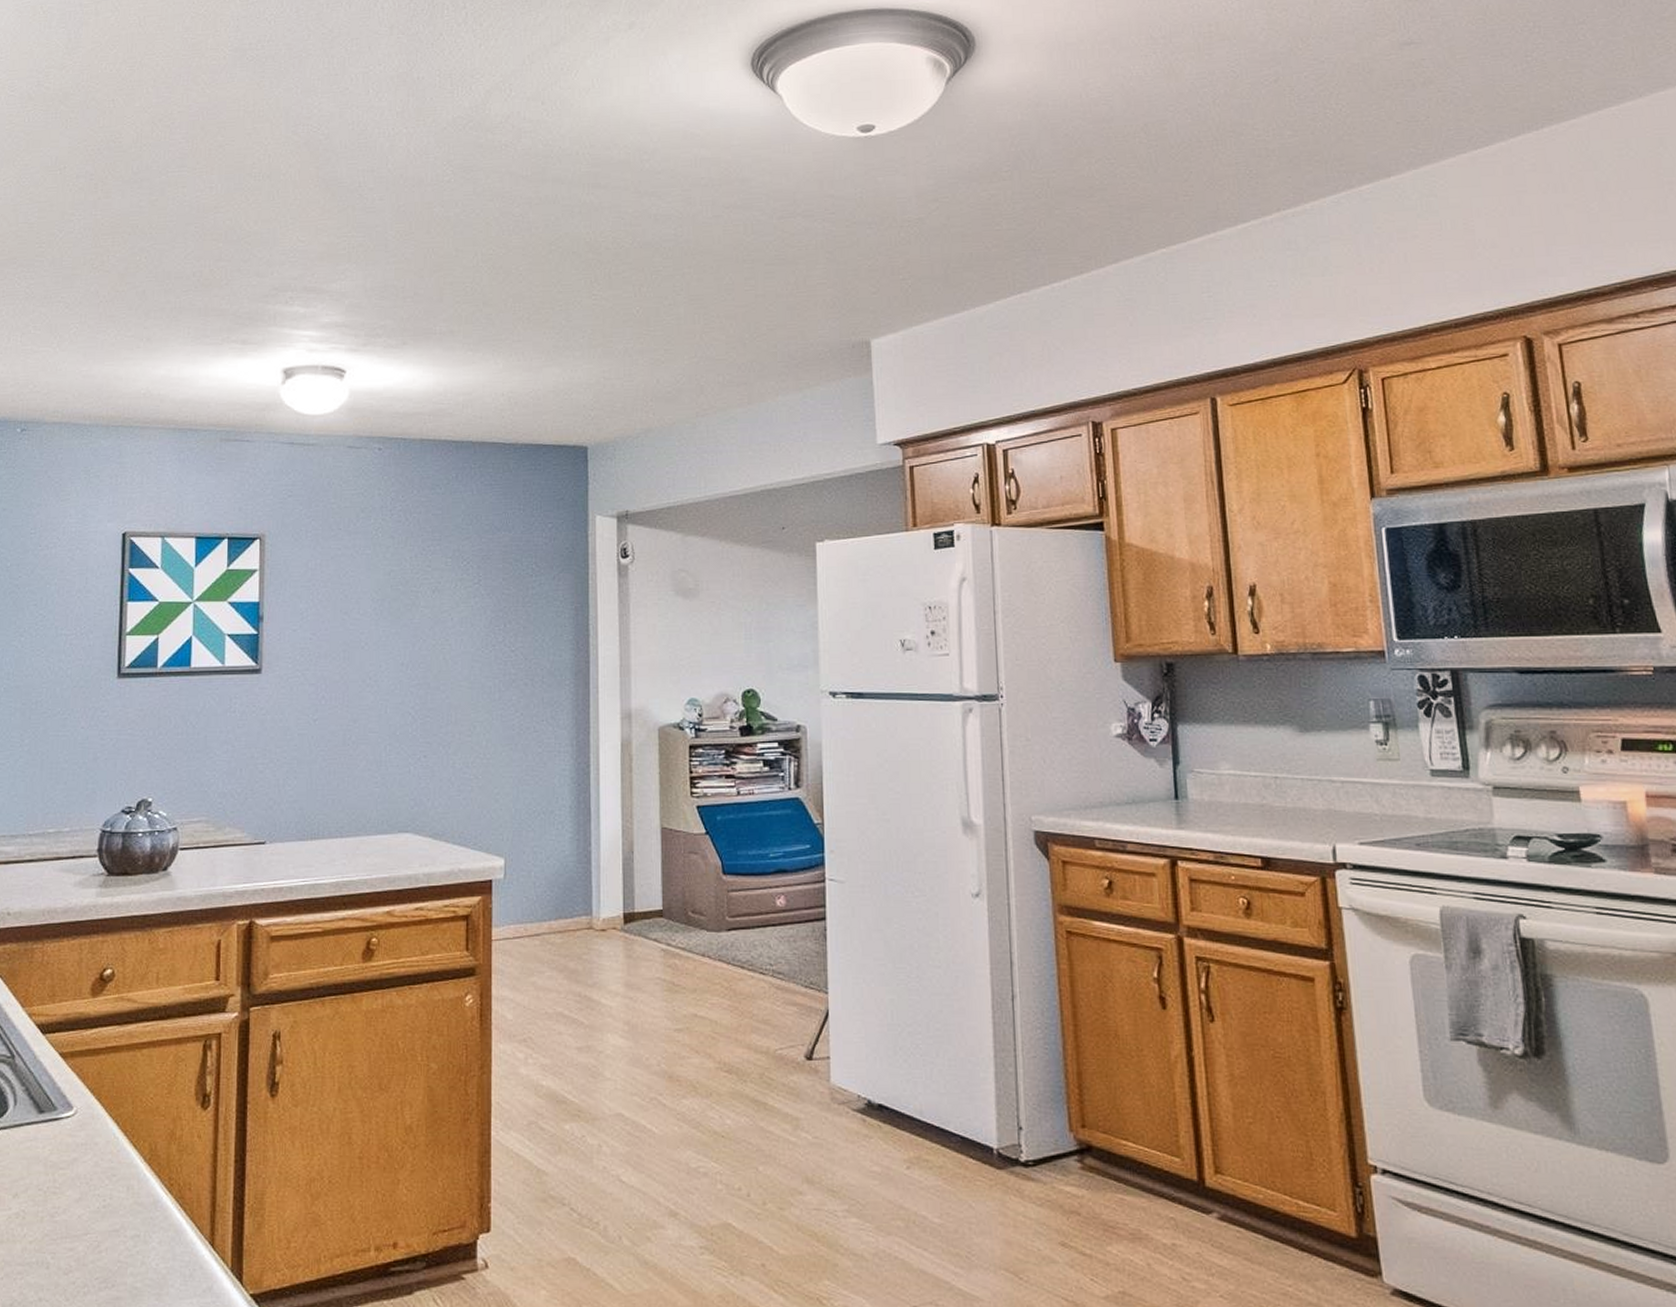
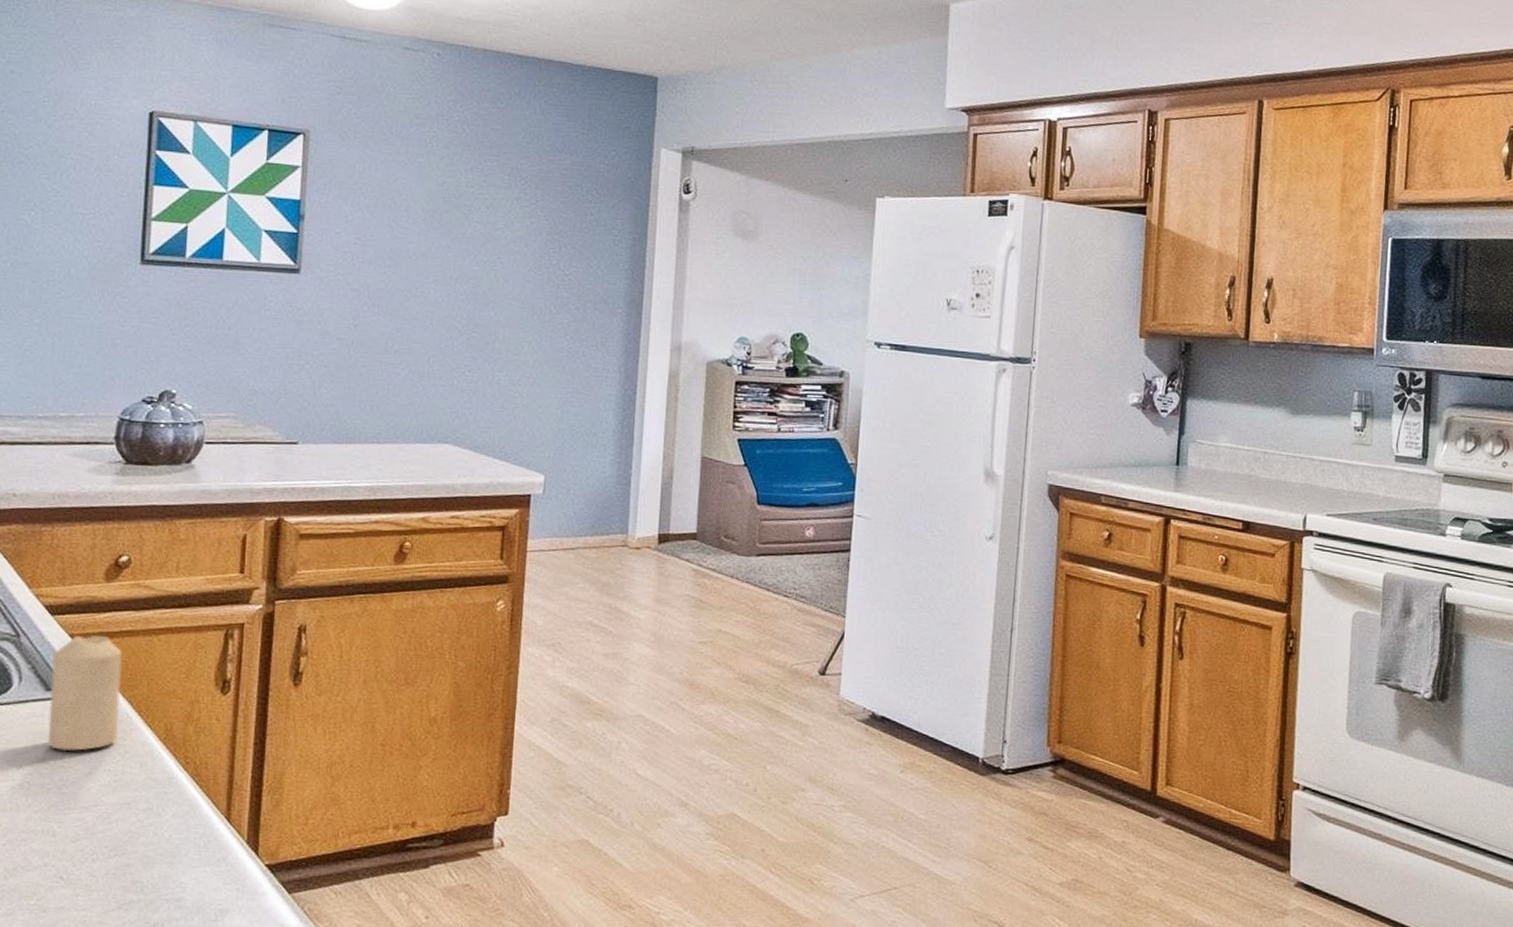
candle: none [41,1052,108,1177] -> present [47,634,122,752]

